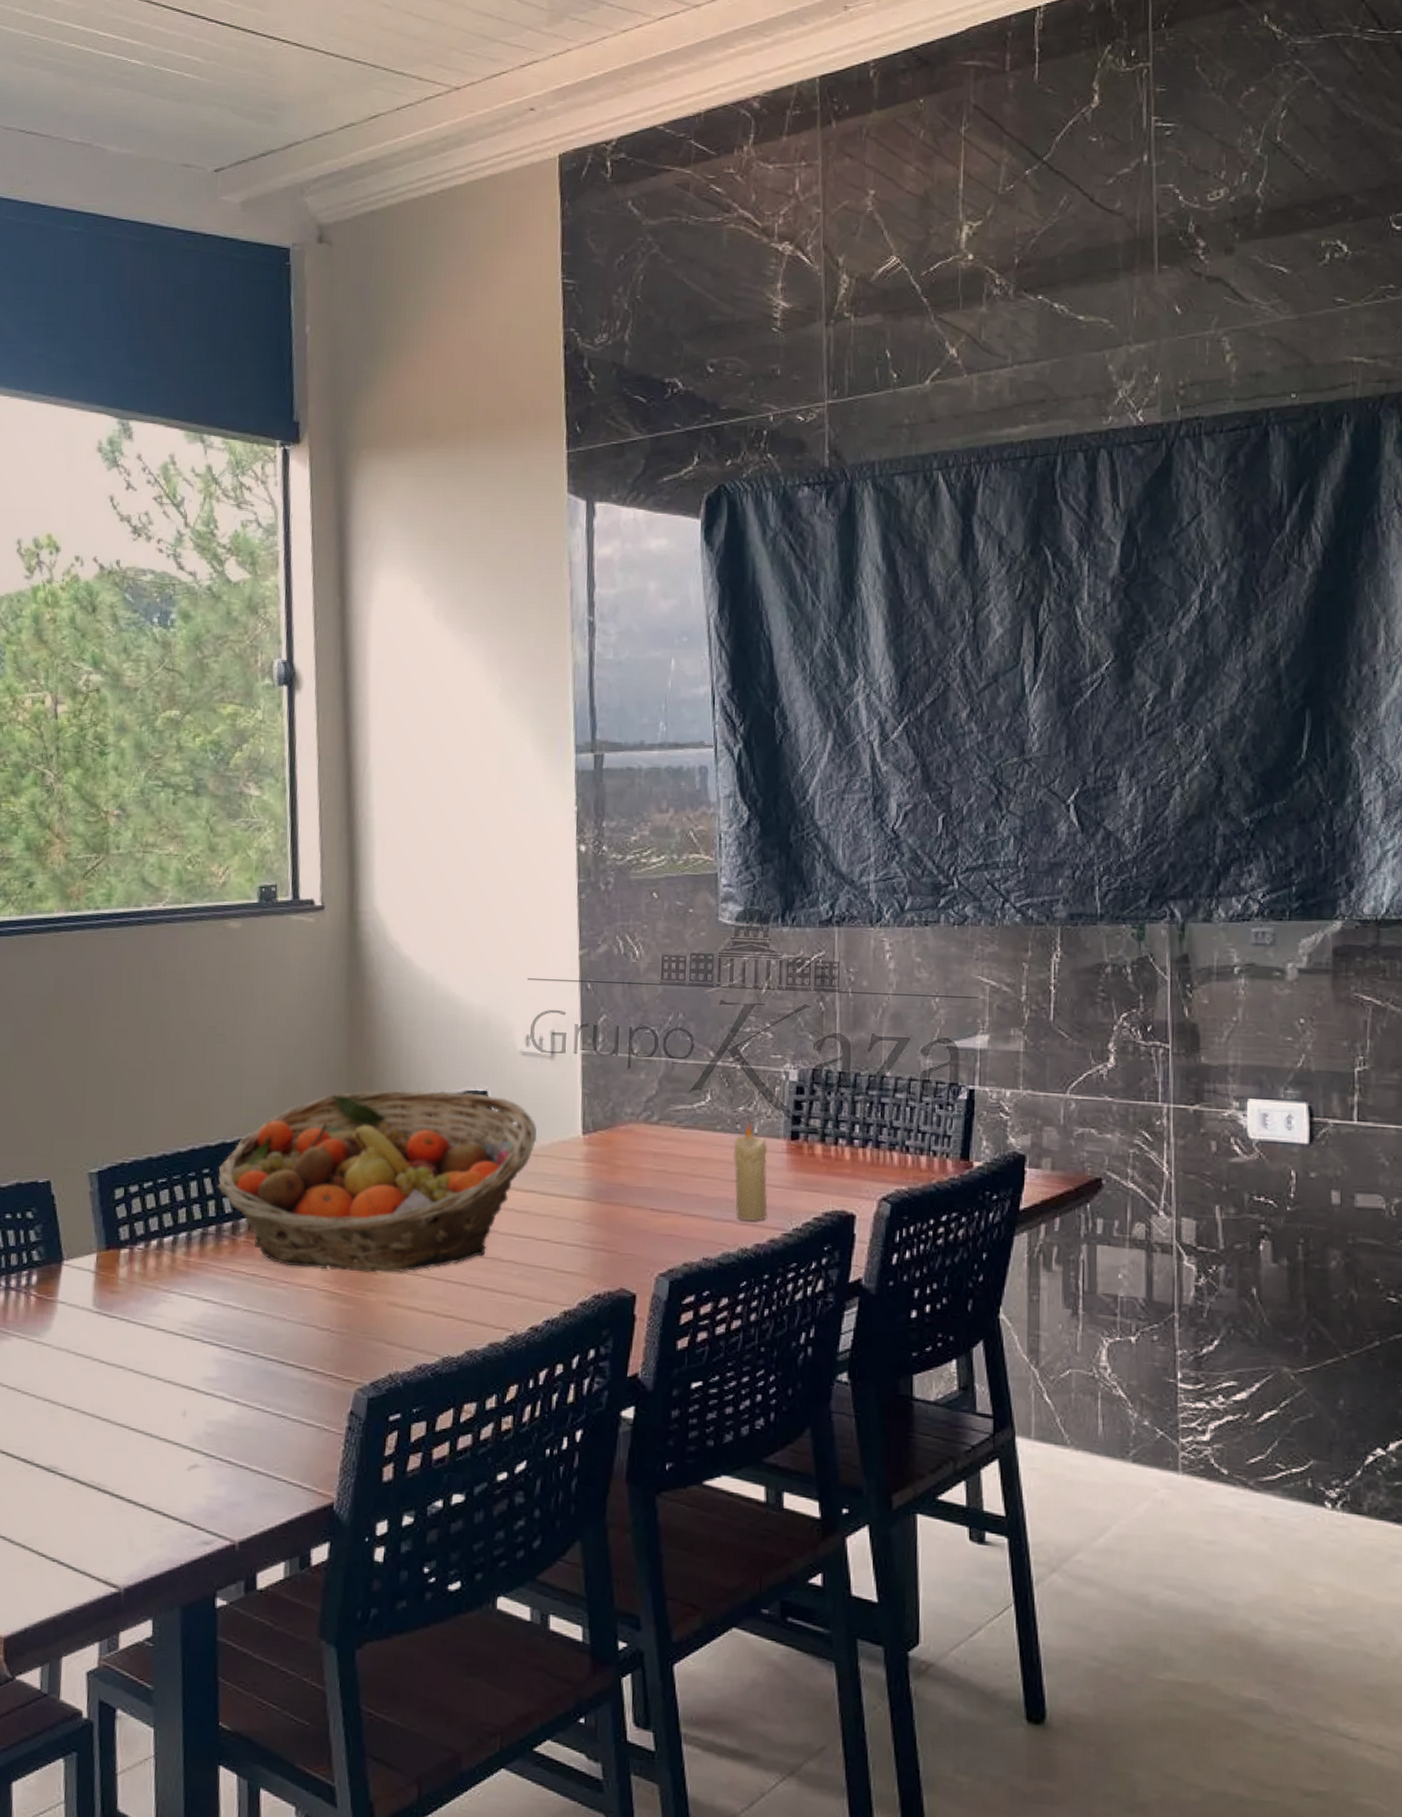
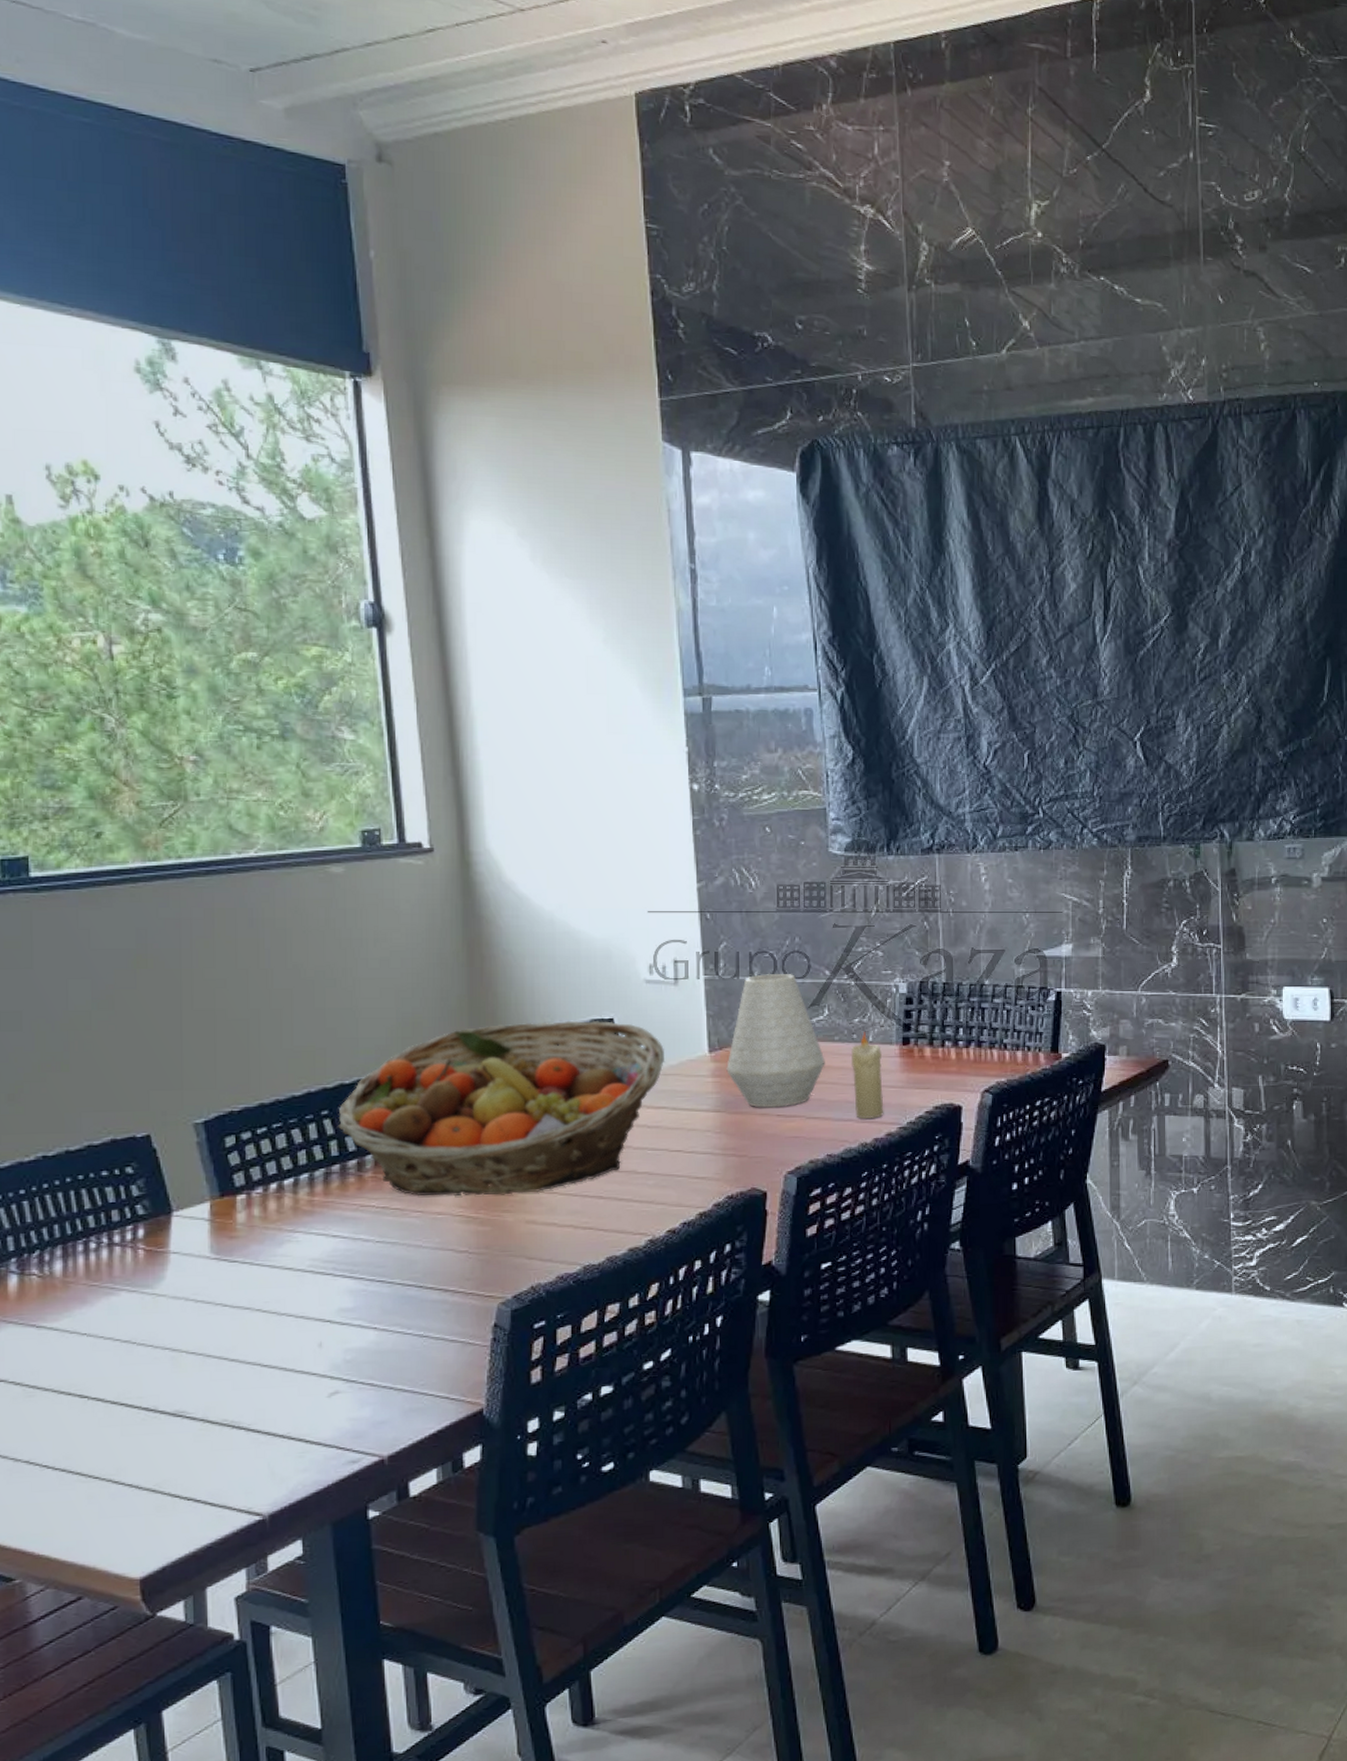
vase: none [600,1051,705,1201] -> present [726,973,825,1108]

